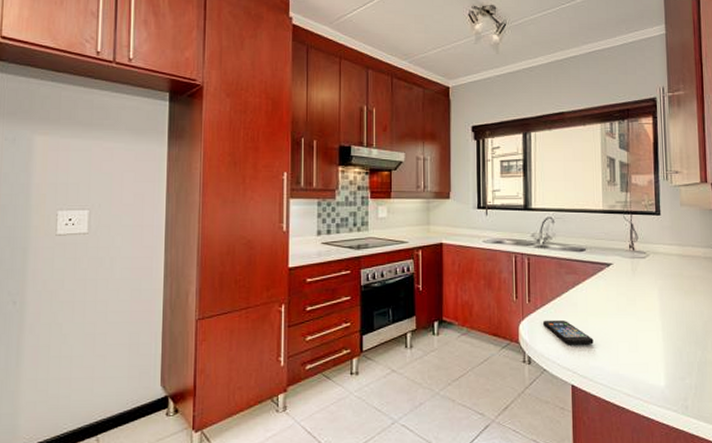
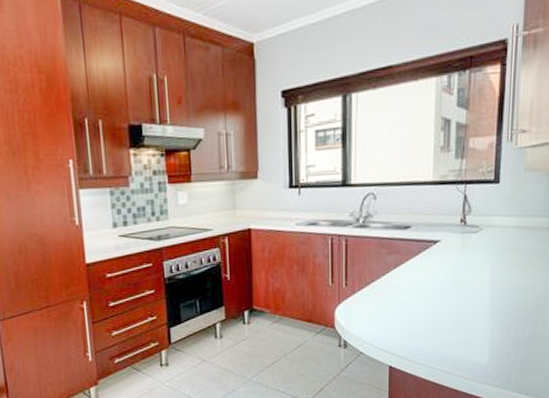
smartphone: present [542,319,594,345] -> none [360,302,415,327]

